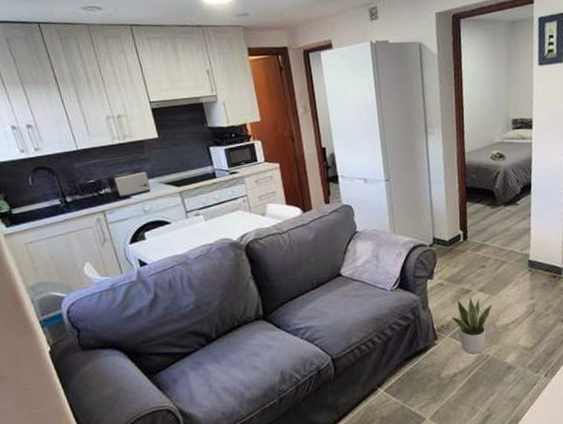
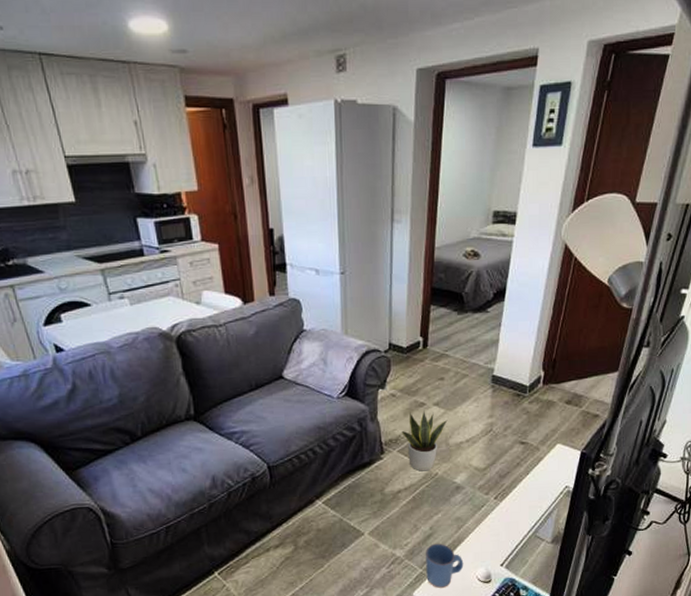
toaster: present [107,170,151,199] -> none [15,240,68,272]

